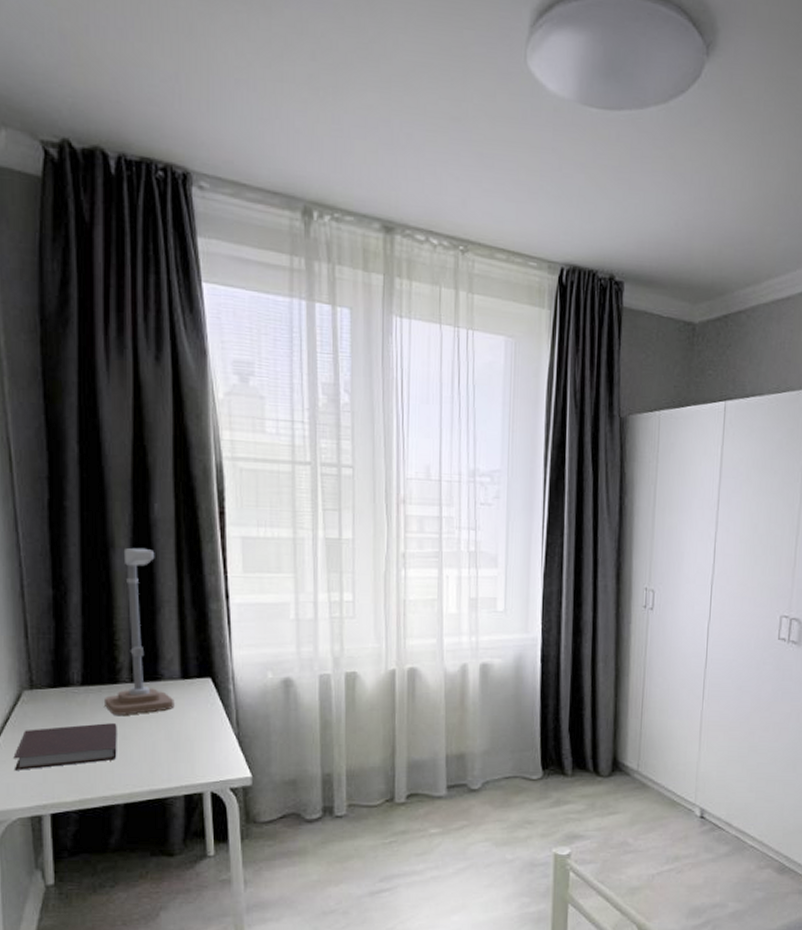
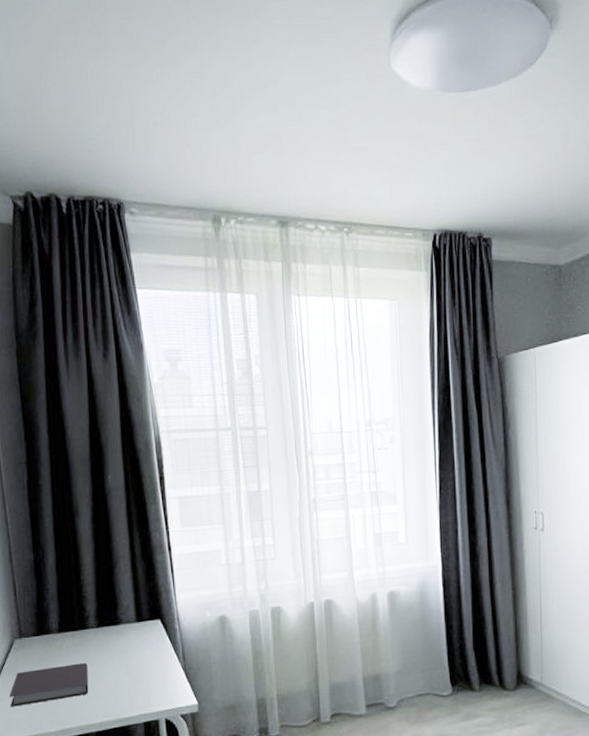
desk lamp: present [103,547,175,715] -> none [76,513,132,656]

